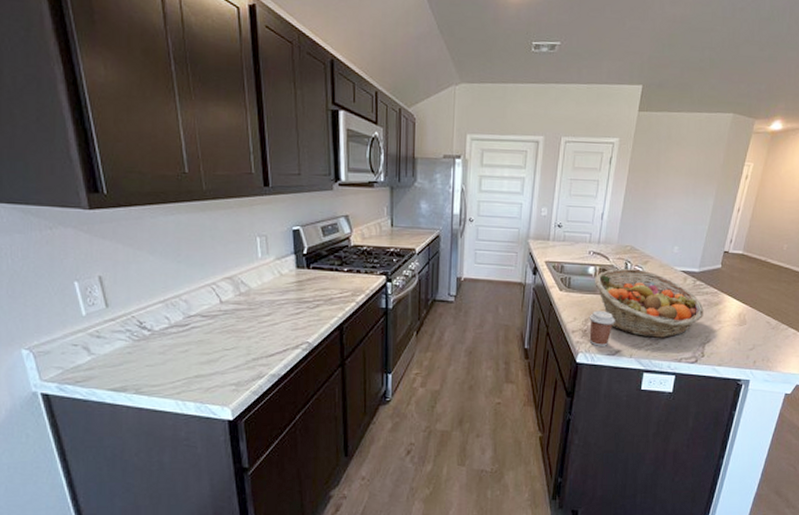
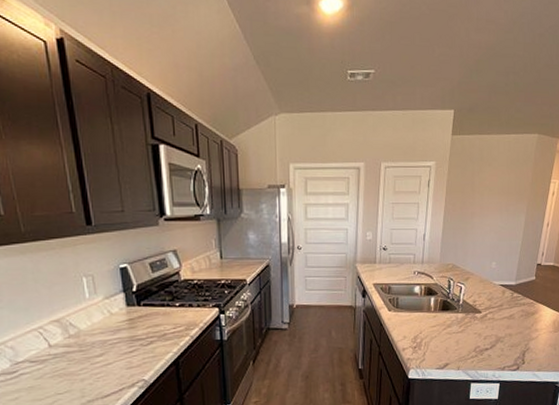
coffee cup: present [589,310,615,346] -> none [417,327,442,362]
fruit basket: present [594,268,704,338] -> none [420,285,522,350]

